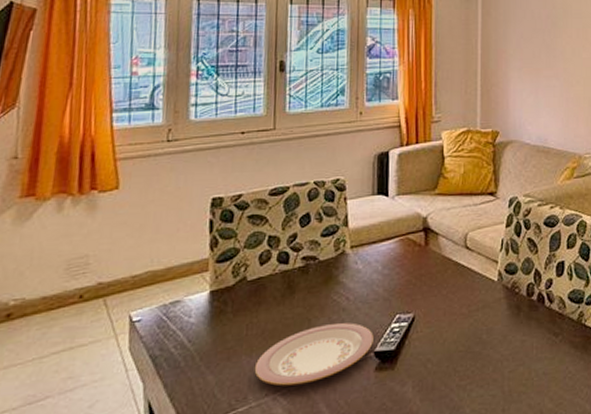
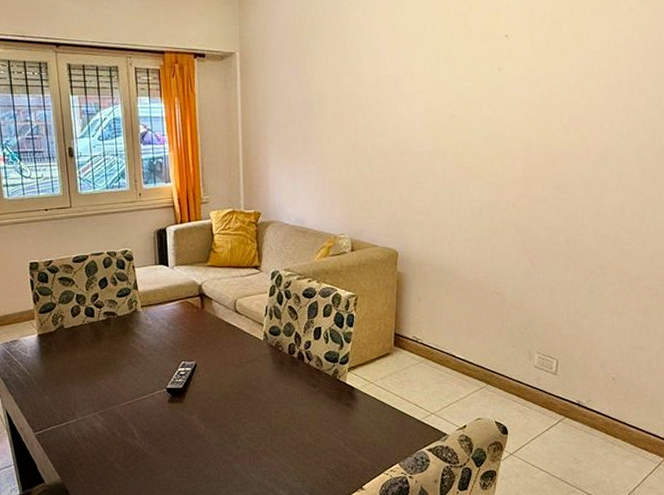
plate: present [254,322,374,386] -> none [77,364,165,408]

